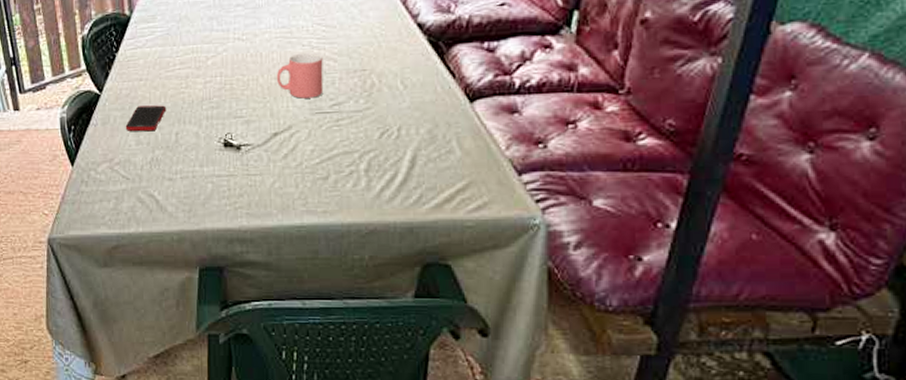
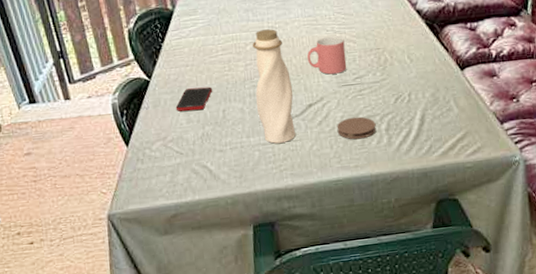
water bottle: none [213,41,257,176] -> present [252,29,295,144]
coaster: none [305,152,353,179] -> present [336,116,376,140]

